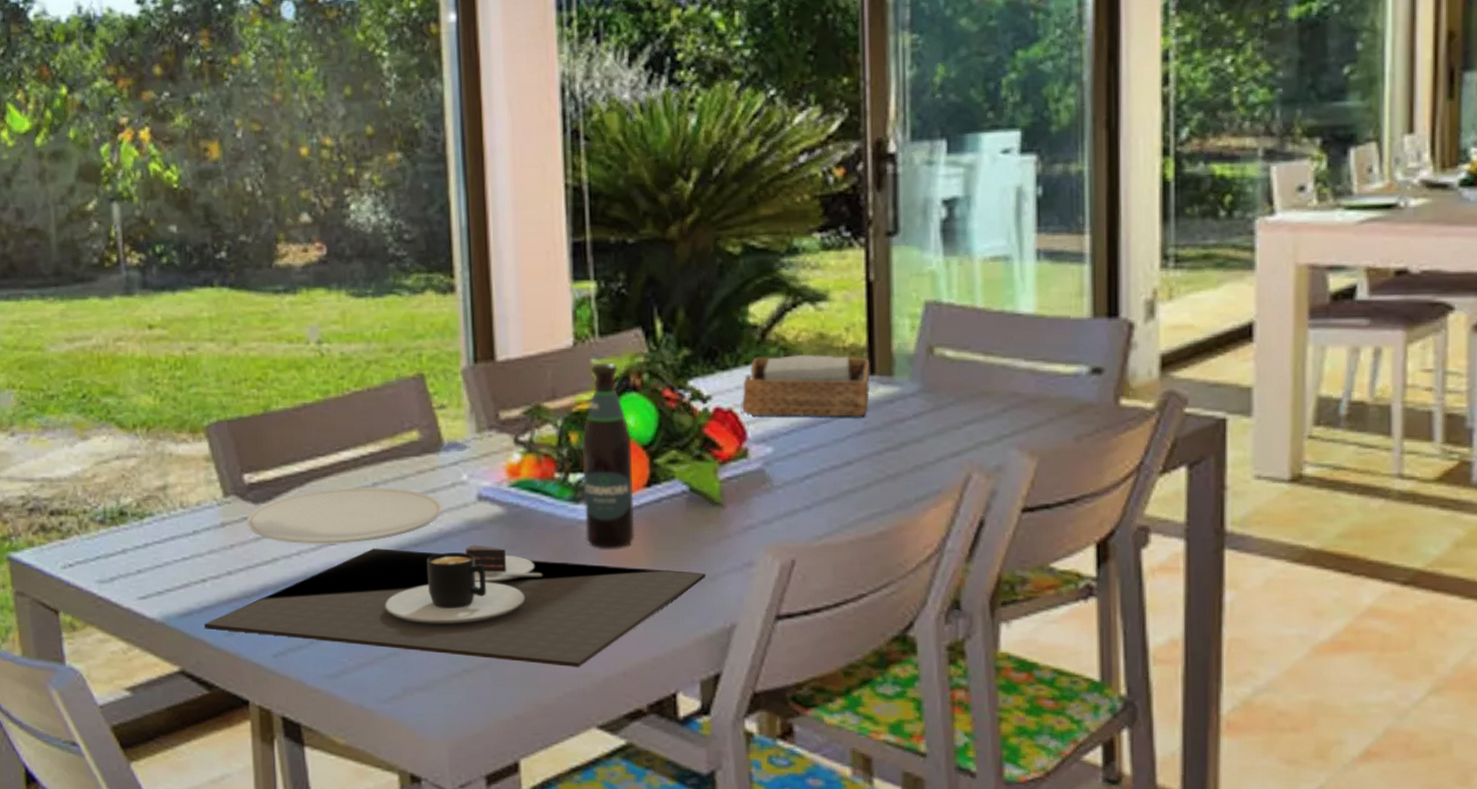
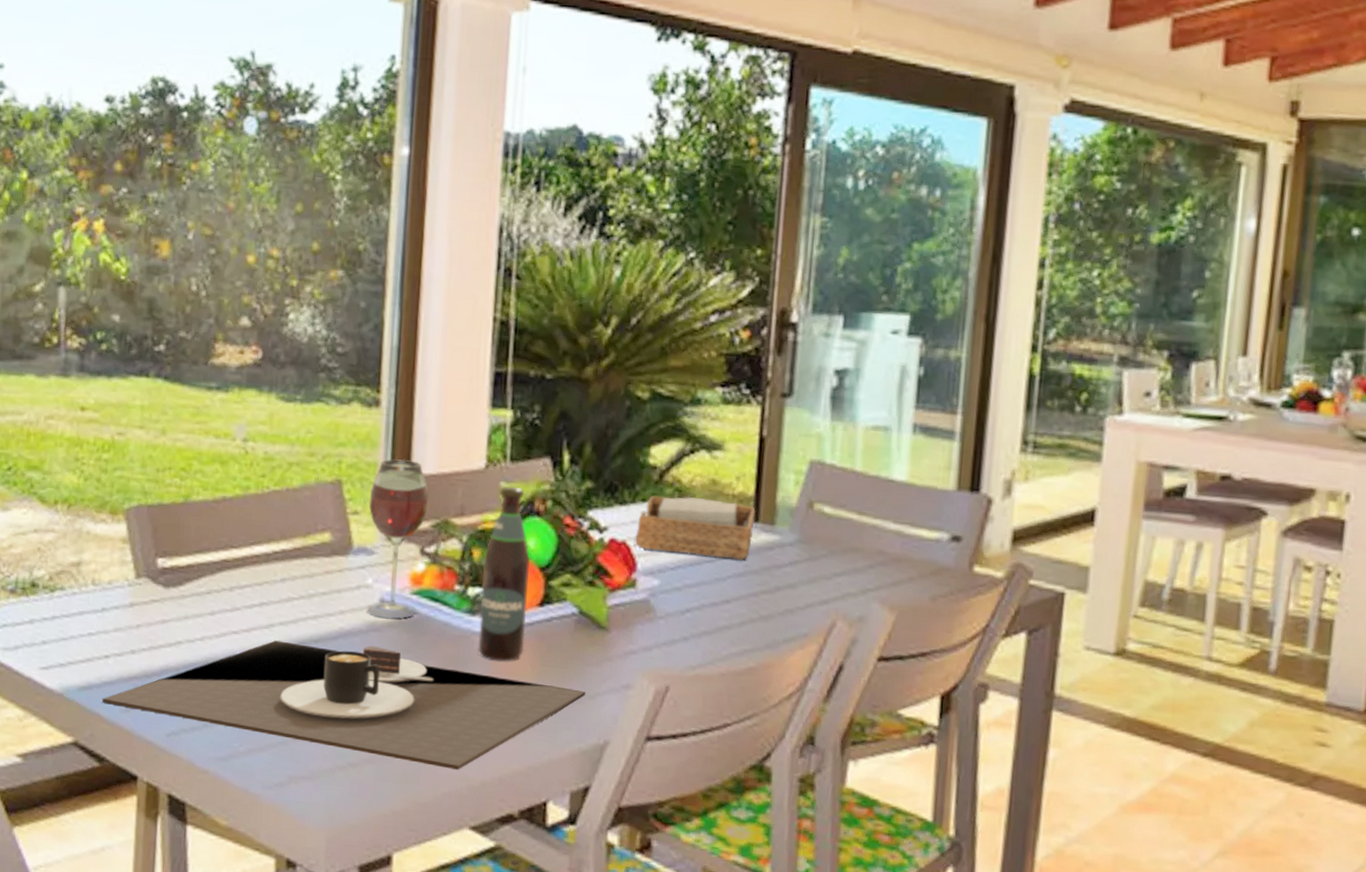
plate: present [246,488,442,545] -> none [154,580,345,634]
wineglass: none [455,345,517,514] -> present [367,459,428,619]

